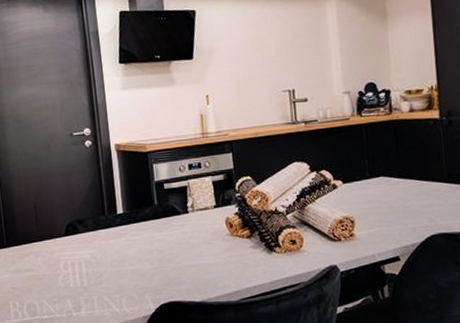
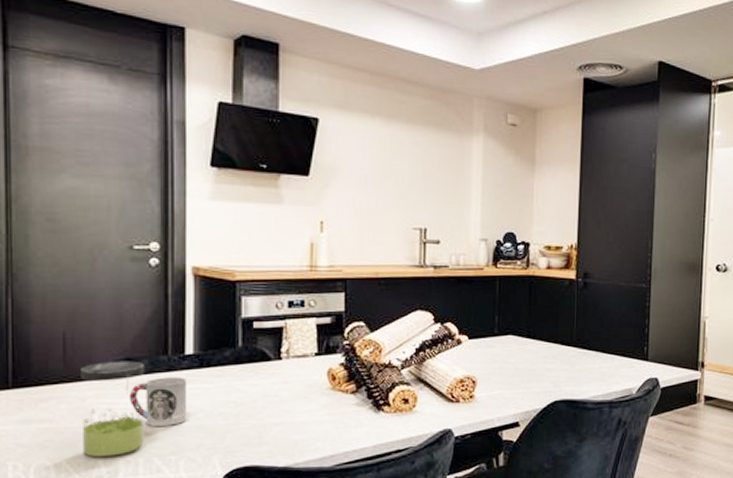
jar: none [48,221,96,296] -> present [81,361,145,457]
cup: none [81,232,124,272] -> present [128,377,188,426]

